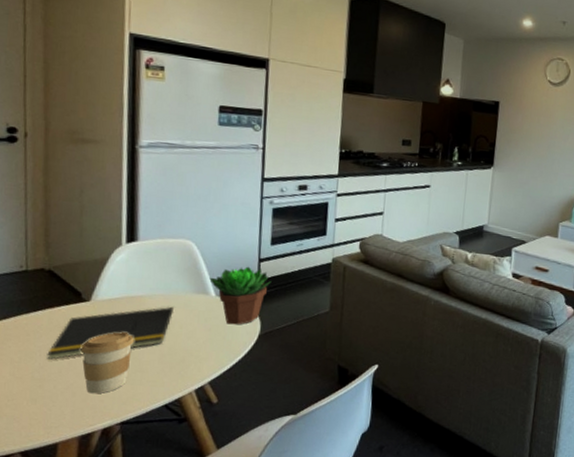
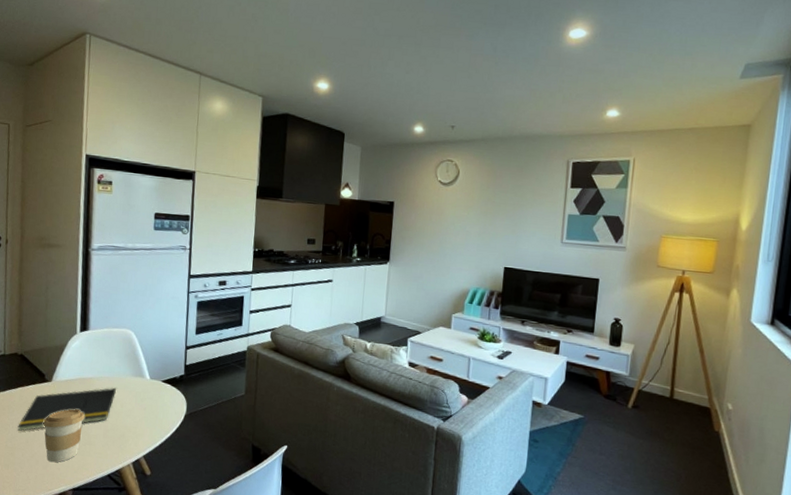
succulent plant: present [209,266,272,325] -> none [145,353,196,406]

